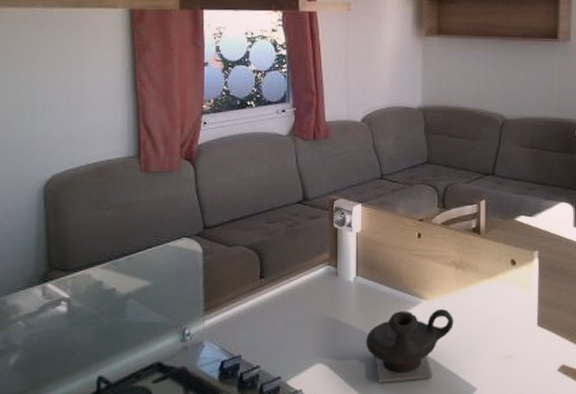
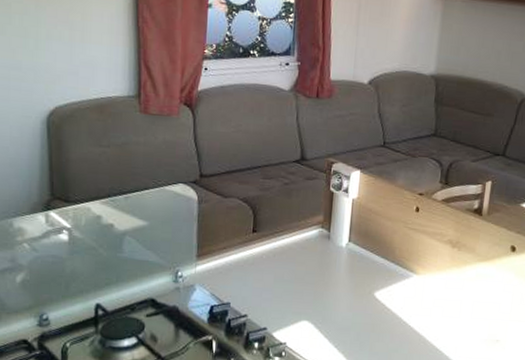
teapot: present [366,308,453,384] -> none [352,282,444,350]

